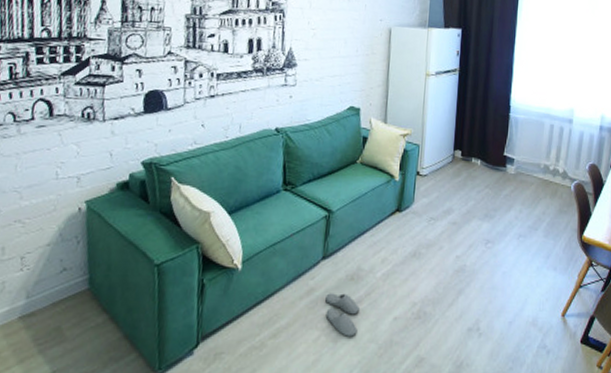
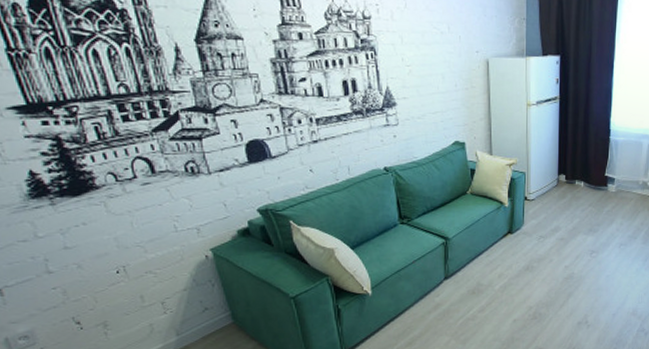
slippers: present [325,293,359,337] -> none [452,305,482,338]

